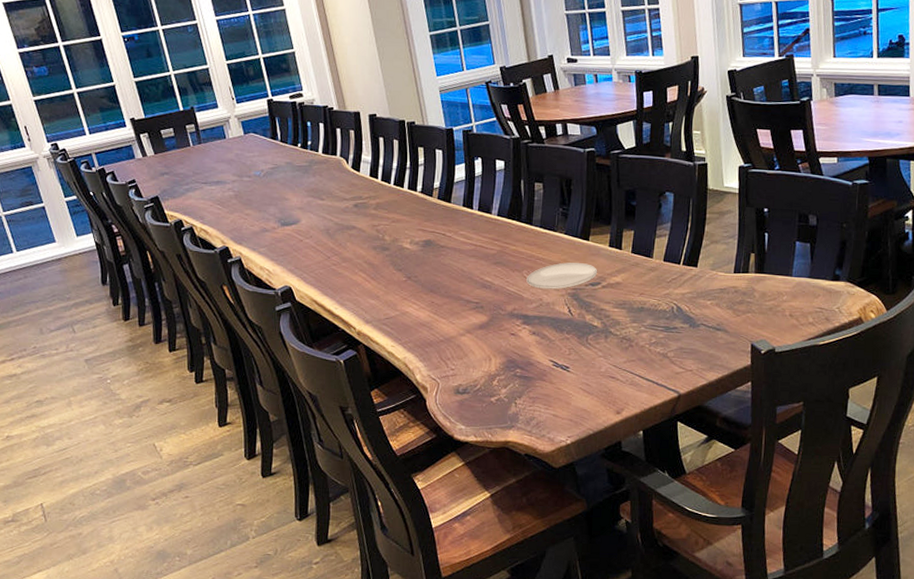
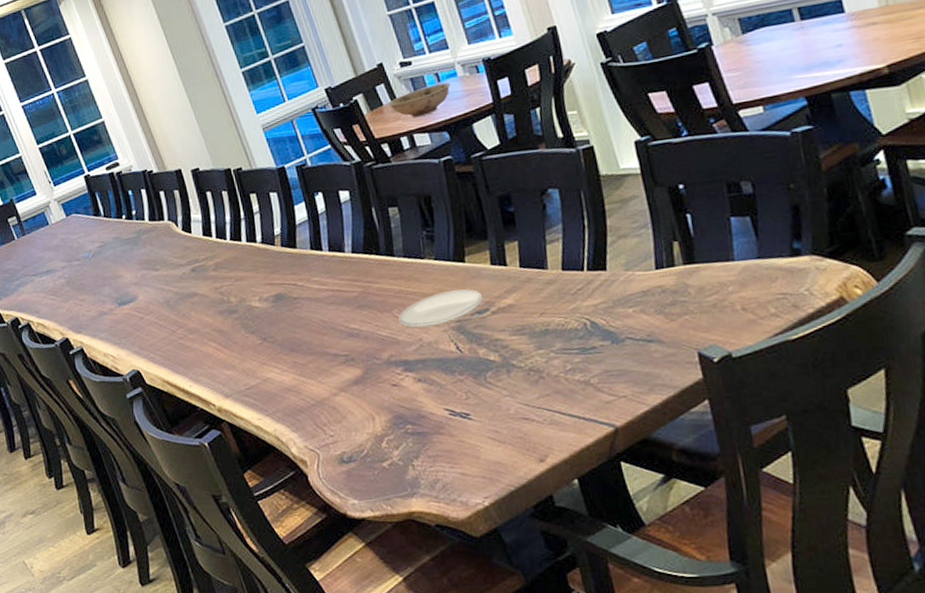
bowl: none [551,84,606,109] -> present [388,82,451,117]

